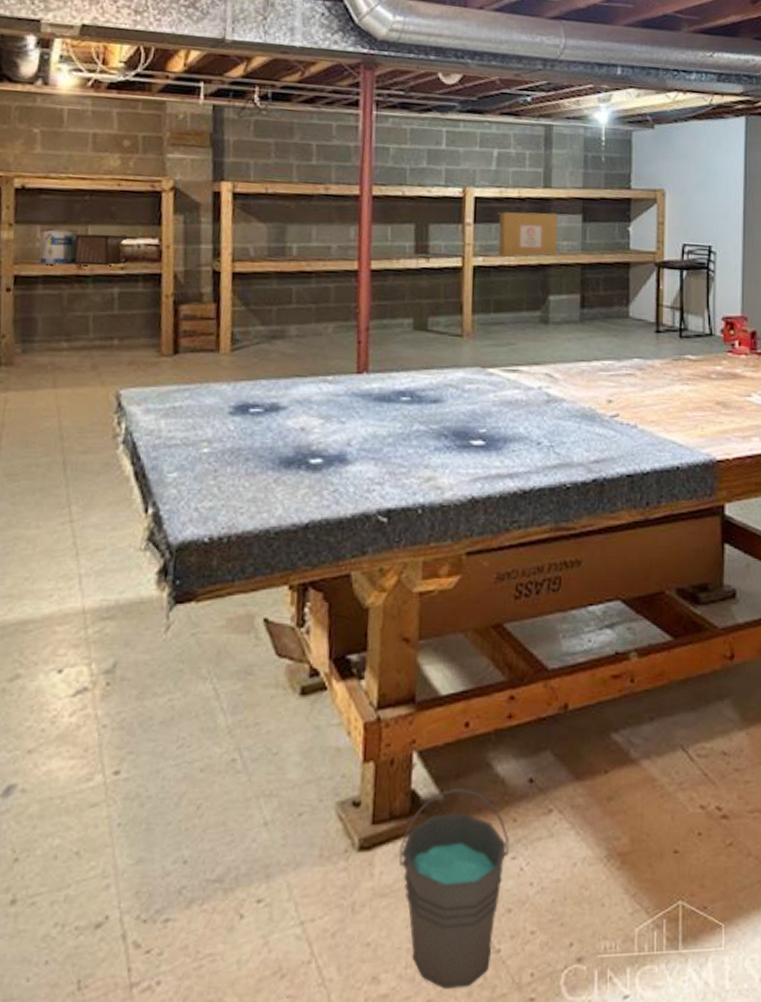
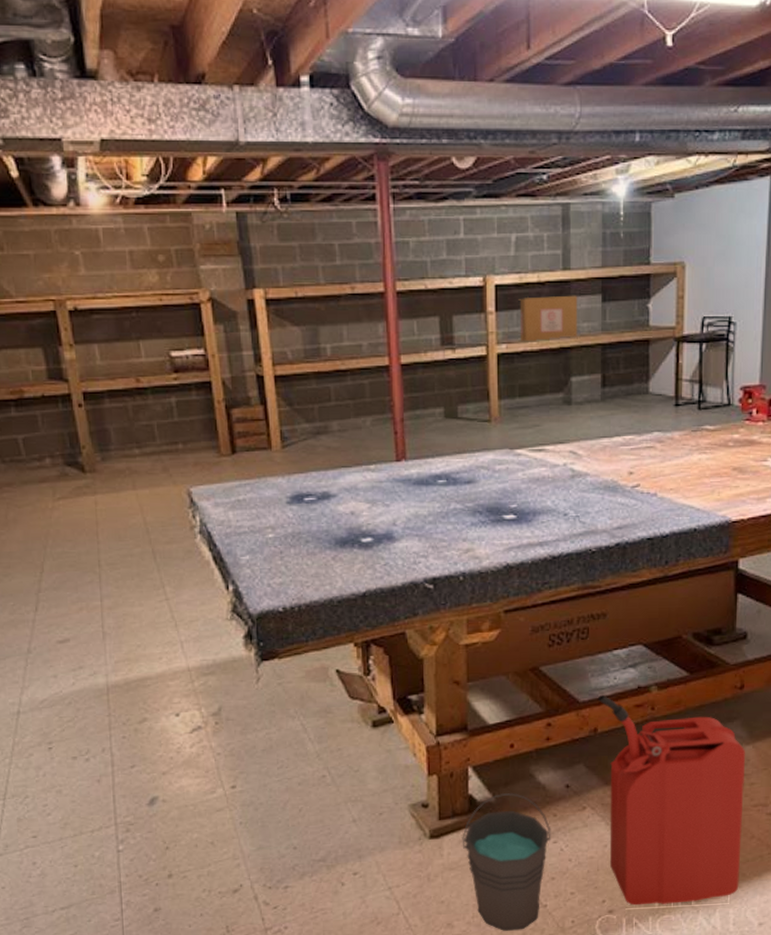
paint can: present [37,228,78,265] -> none [96,345,134,380]
storage bin: present [74,233,127,266] -> none [129,348,179,378]
fuel can: none [569,661,739,951] -> present [597,694,746,906]

